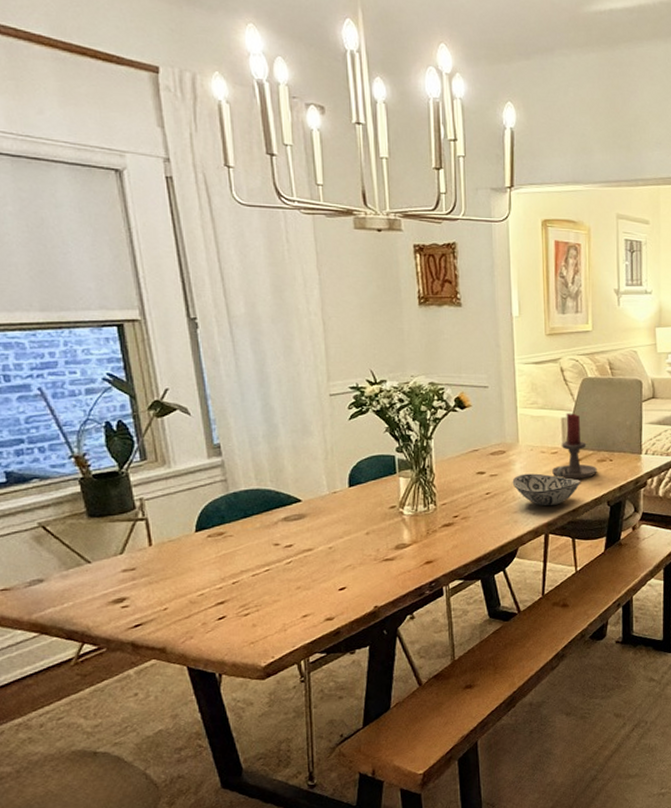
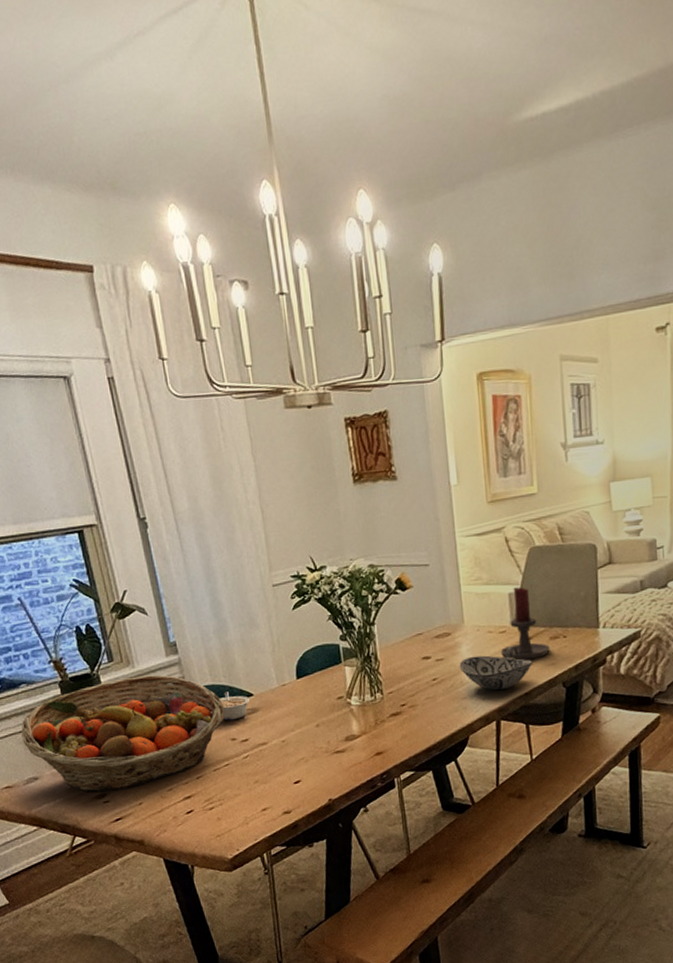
fruit basket: none [27,476,269,597] -> present [21,674,225,793]
legume: none [263,497,298,526] -> present [219,692,251,721]

